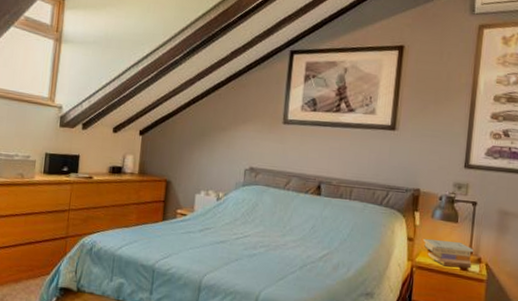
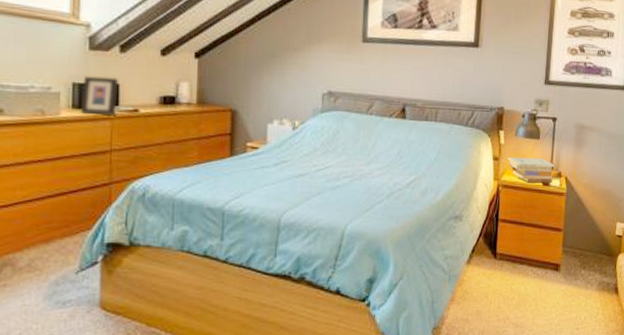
picture frame: none [49,147,80,180] -> present [80,76,119,115]

